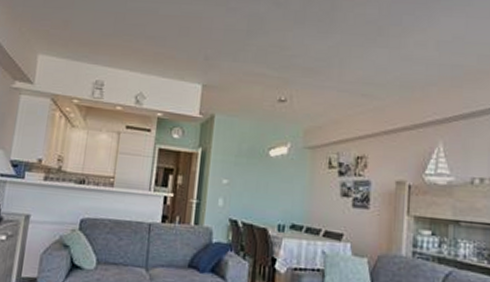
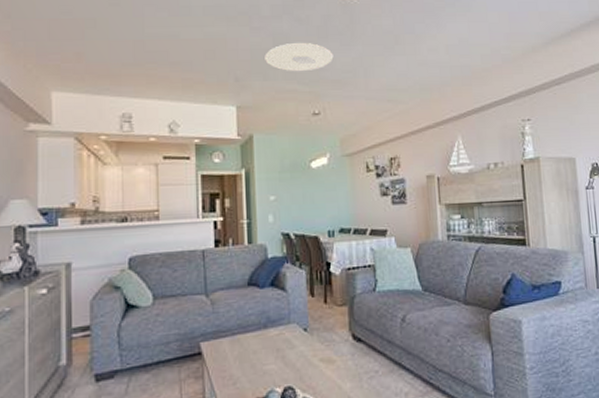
ceiling light: none [237,25,309,56] -> present [265,42,334,72]

